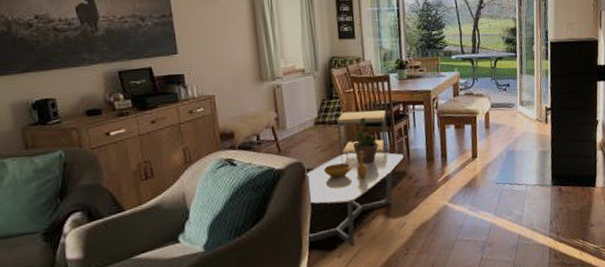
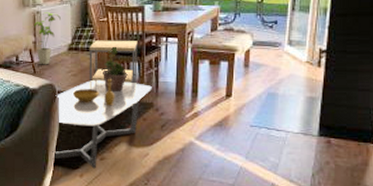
house plant: none [274,85,304,143] -> present [33,12,61,65]

